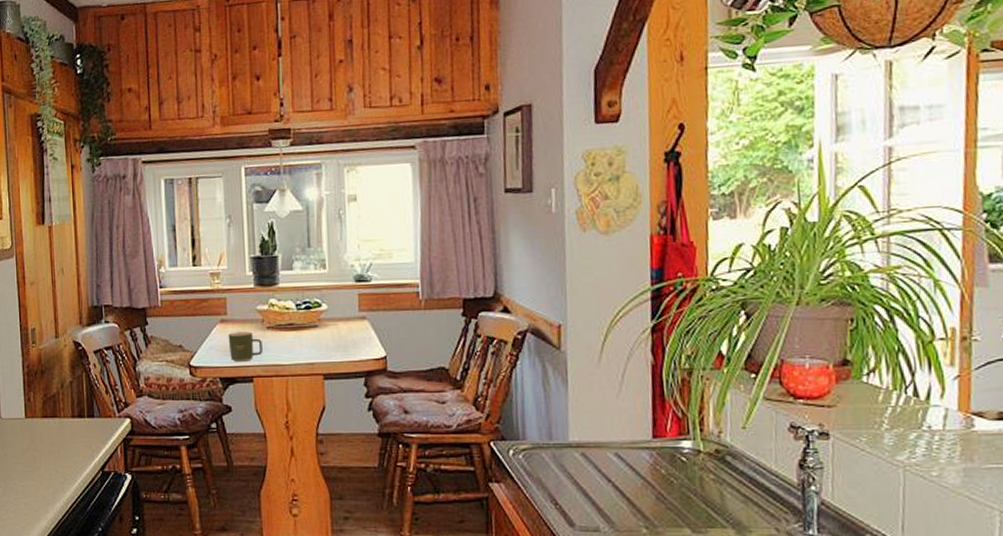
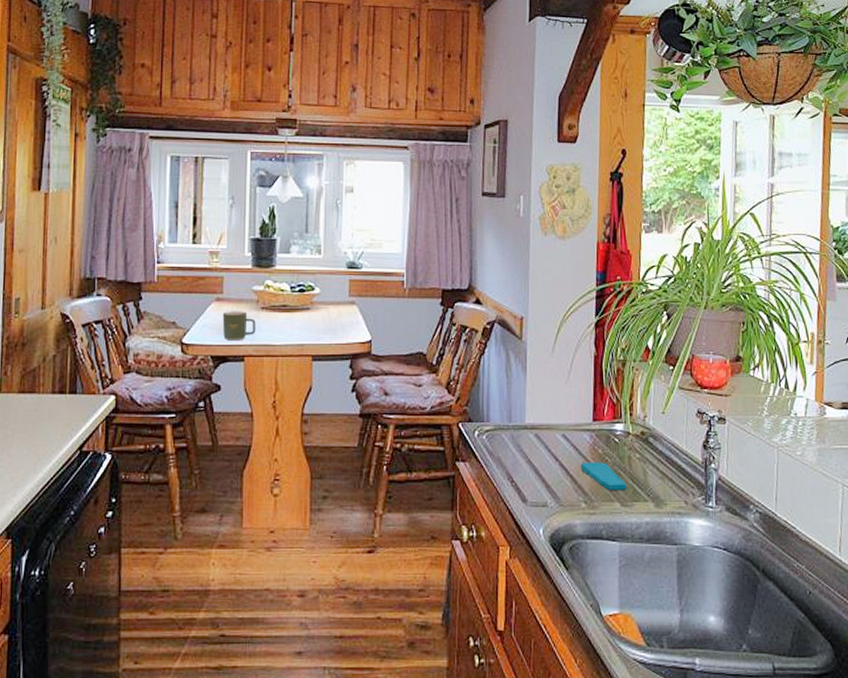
sponge: none [639,483,699,514] -> present [581,462,627,490]

